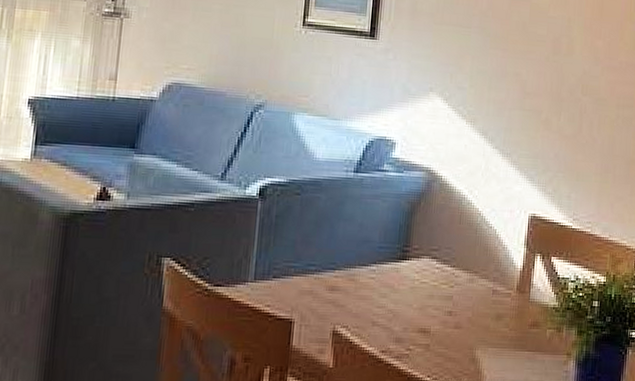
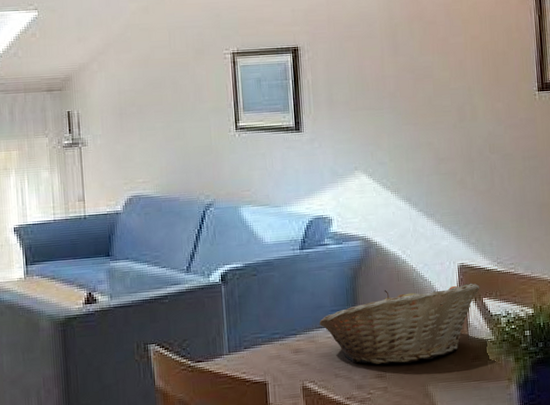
fruit basket: none [362,231,550,320] -> present [319,283,480,365]

